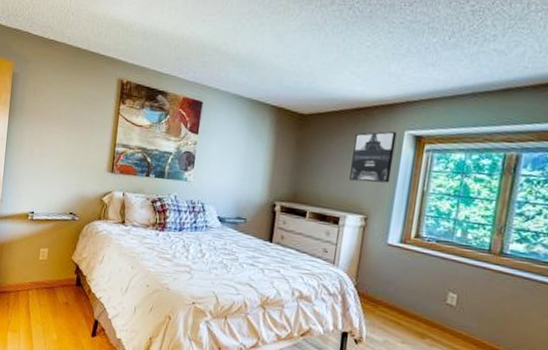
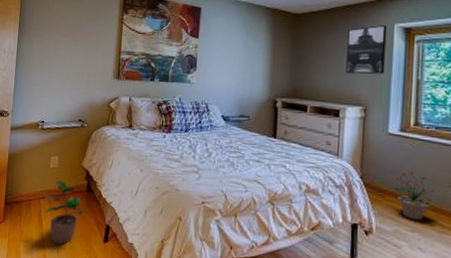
potted plant: none [28,273,75,337] -> present [40,180,86,245]
potted plant: none [387,283,430,333] -> present [394,171,436,221]

